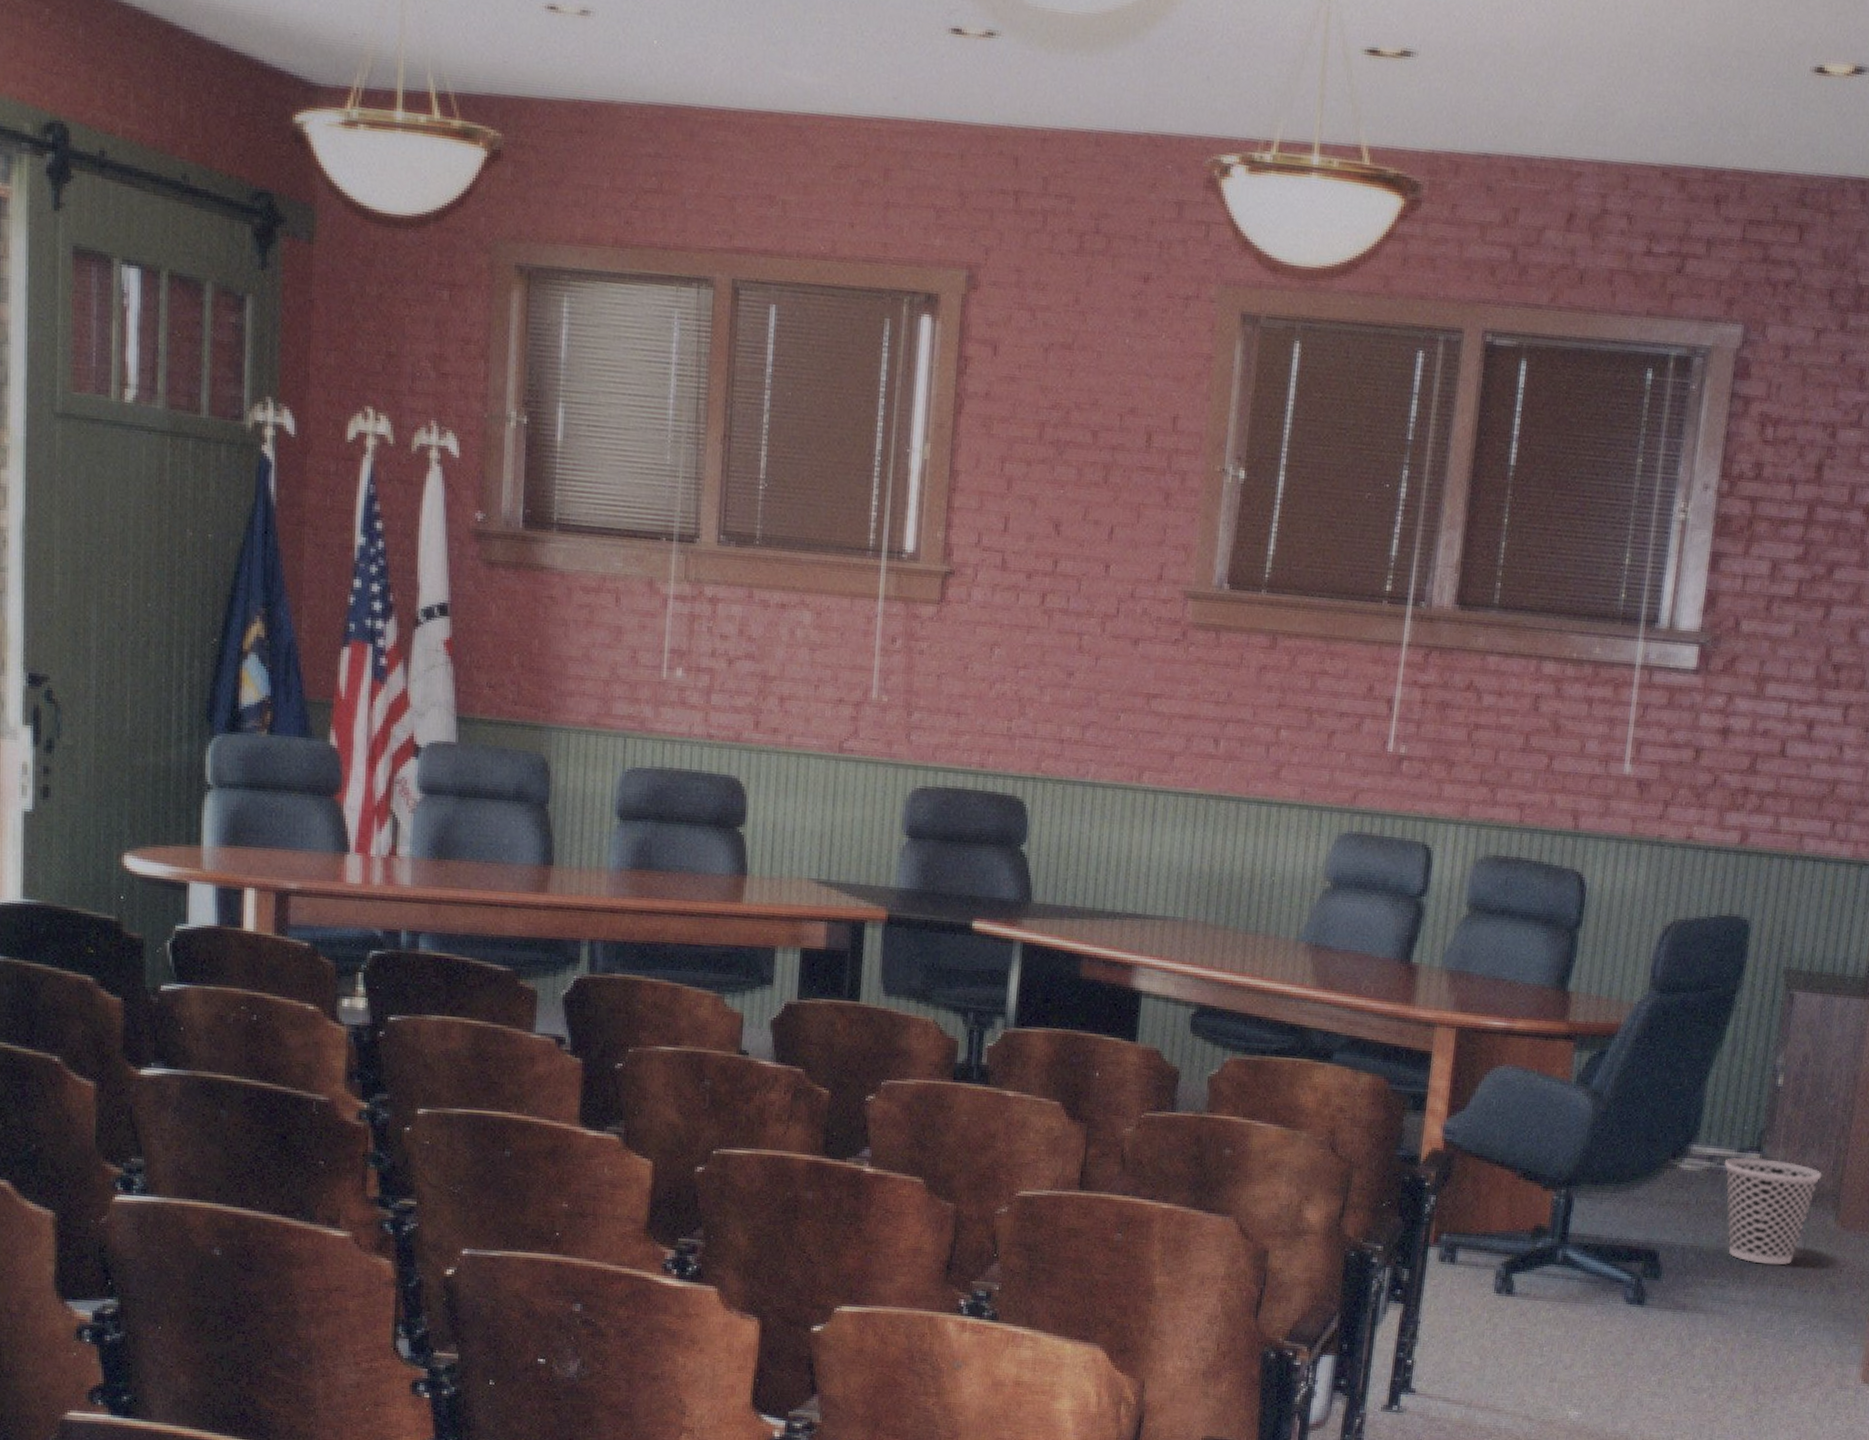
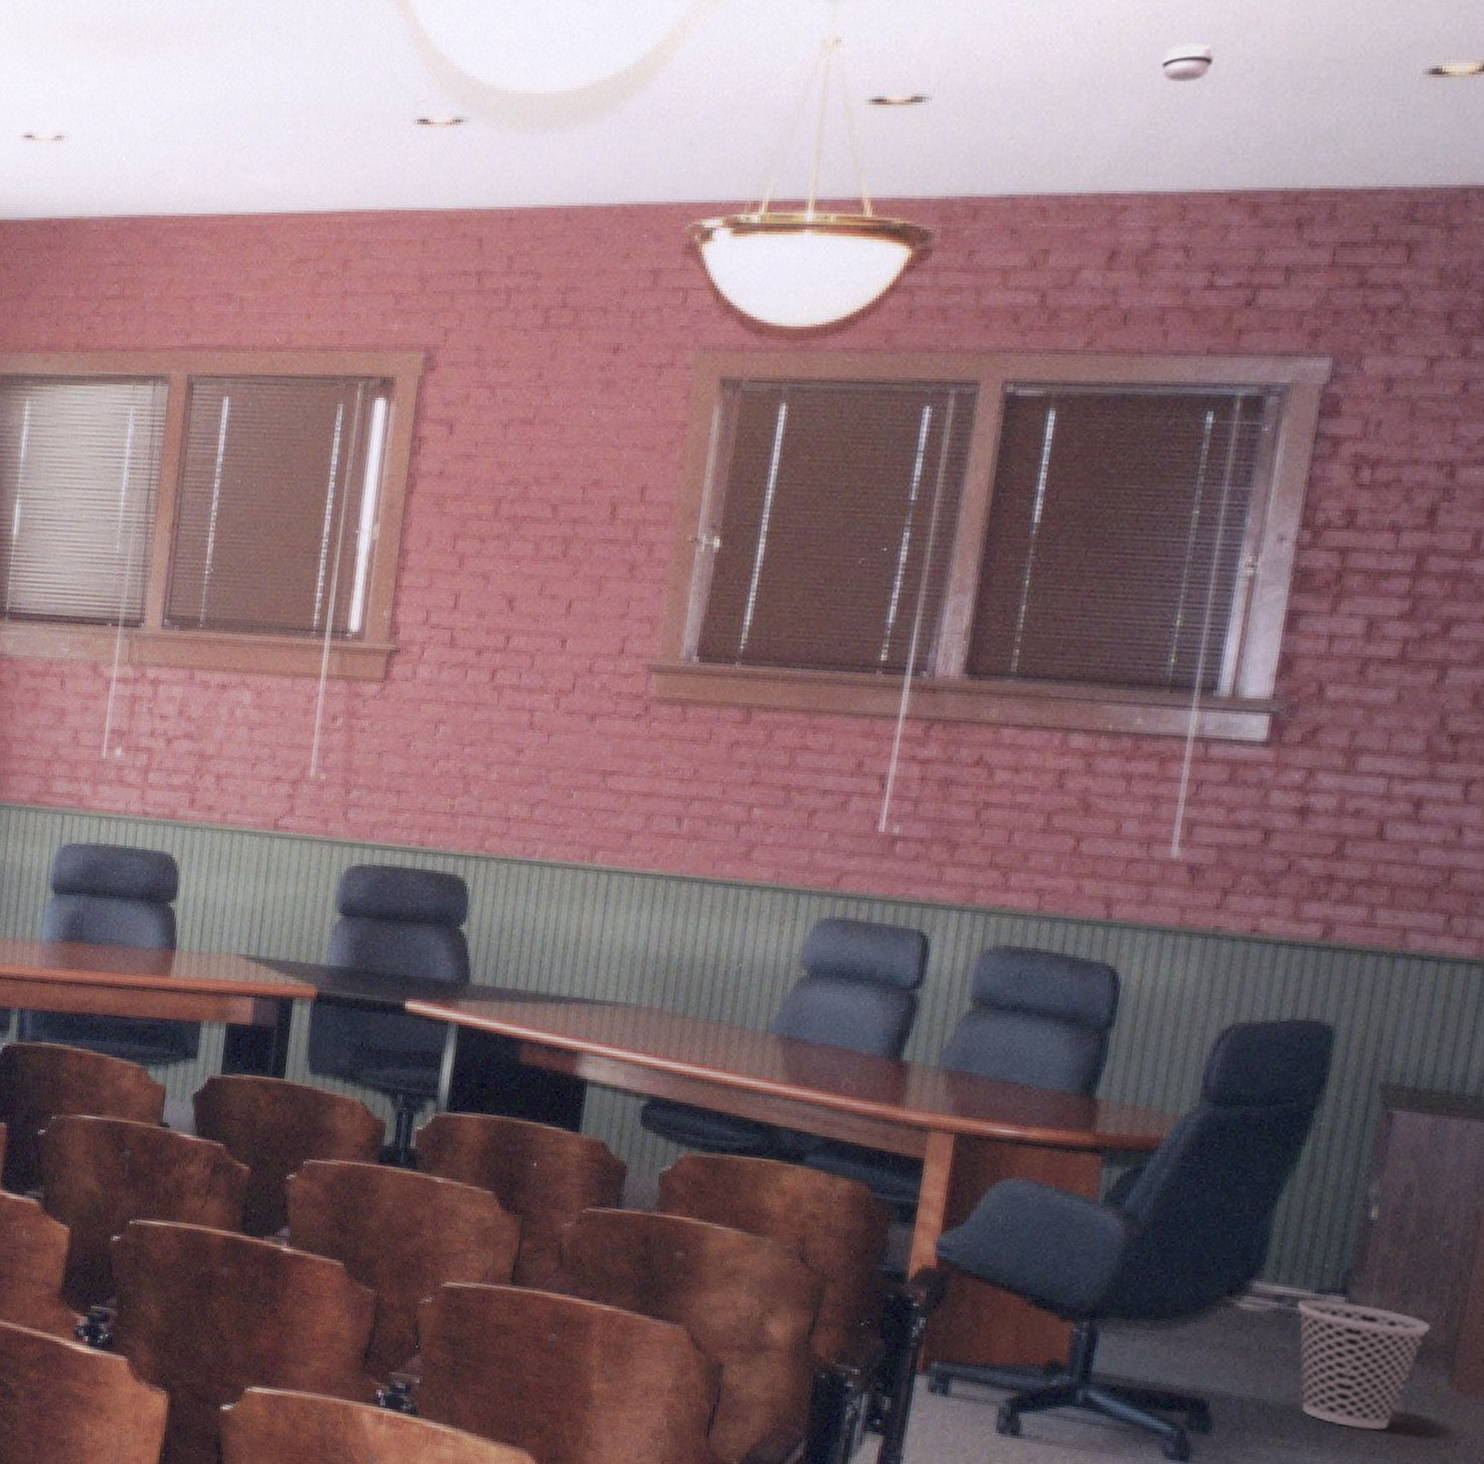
smoke detector: none [1607,23,1650,61] -> present [1161,44,1215,83]

